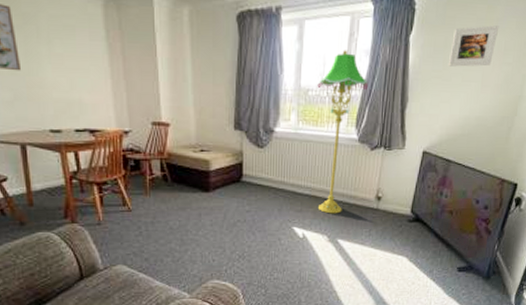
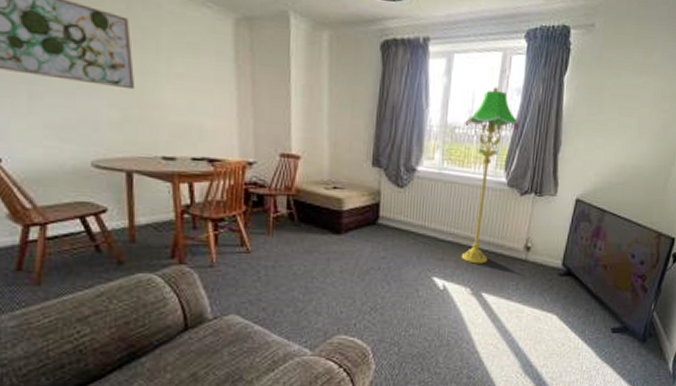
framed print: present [449,25,500,67] -> none [604,70,657,112]

